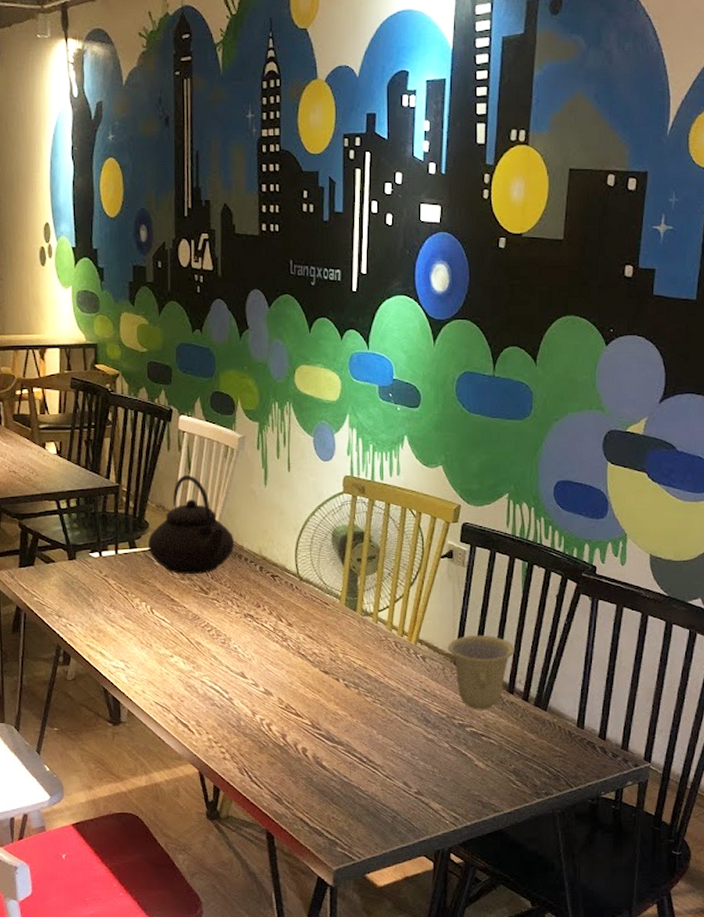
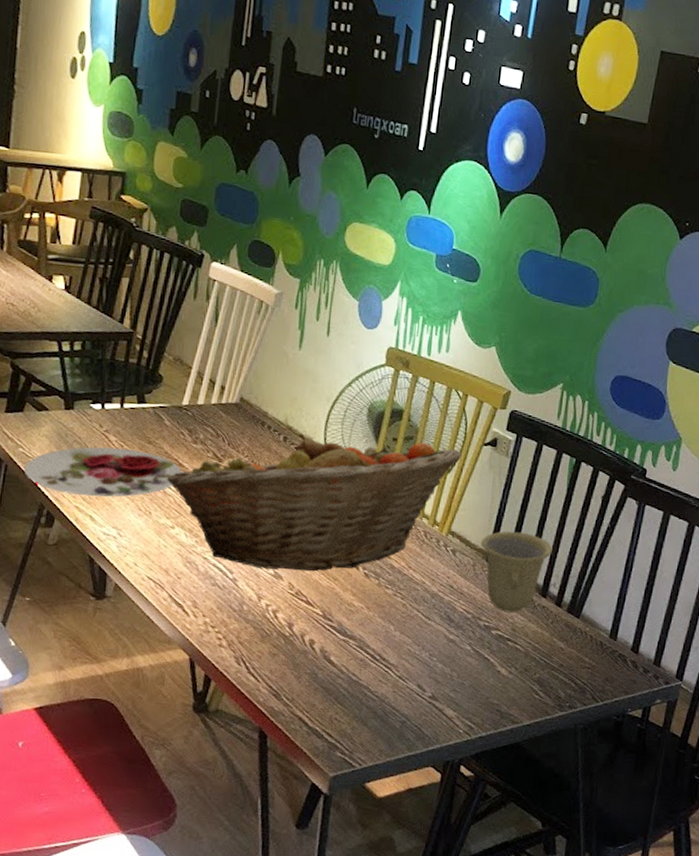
plate: none [40,589,174,635] -> present [23,446,181,498]
teapot: present [148,475,235,574] -> none [159,328,259,439]
fruit basket: none [162,560,421,687] -> present [167,434,462,572]

